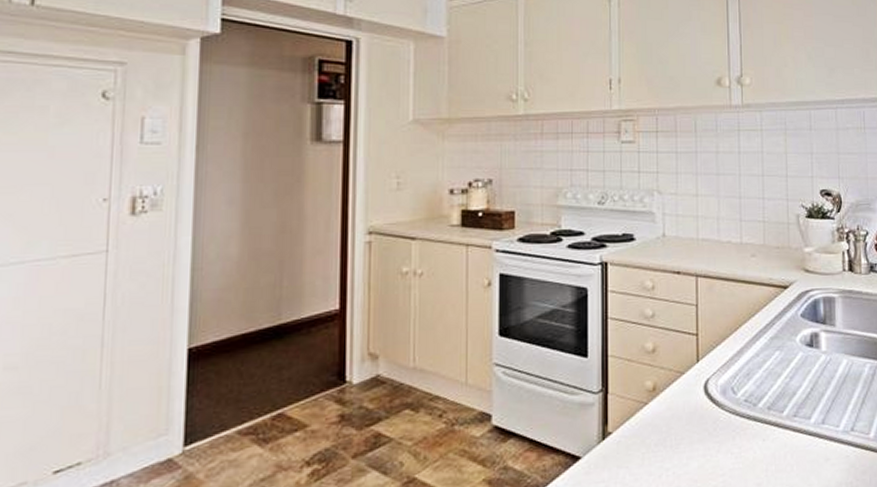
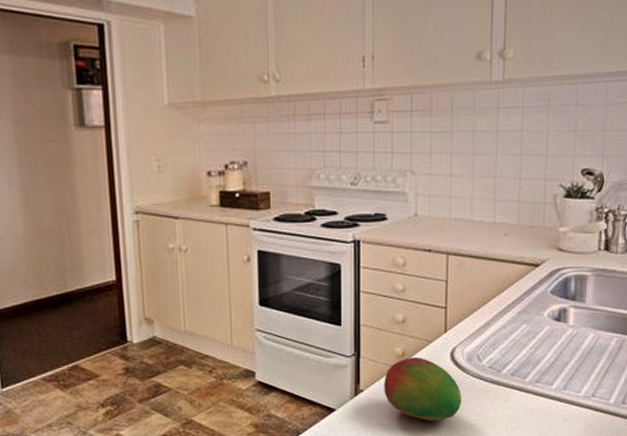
fruit: none [634,391,718,467] -> present [384,357,462,421]

